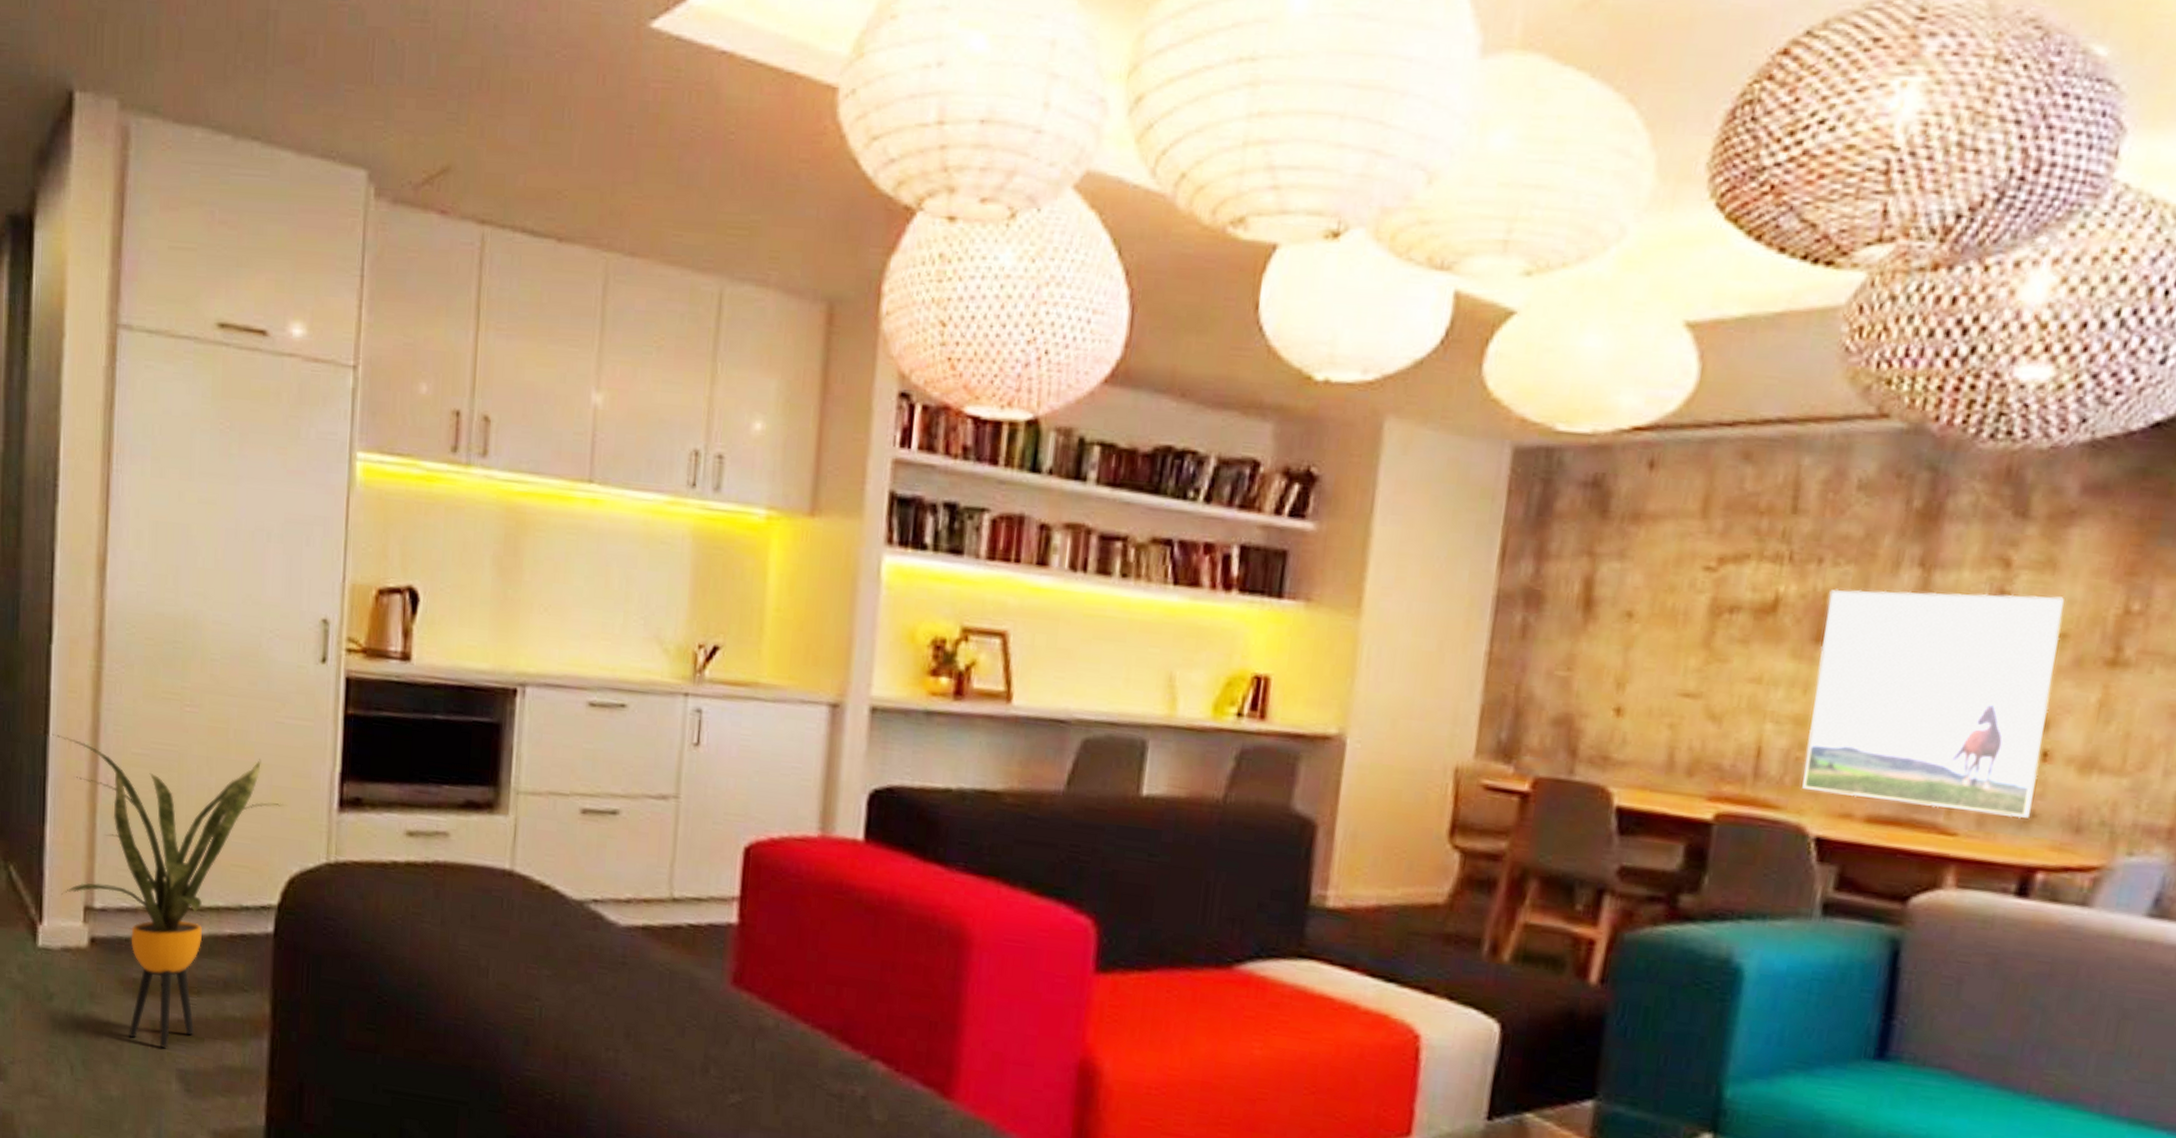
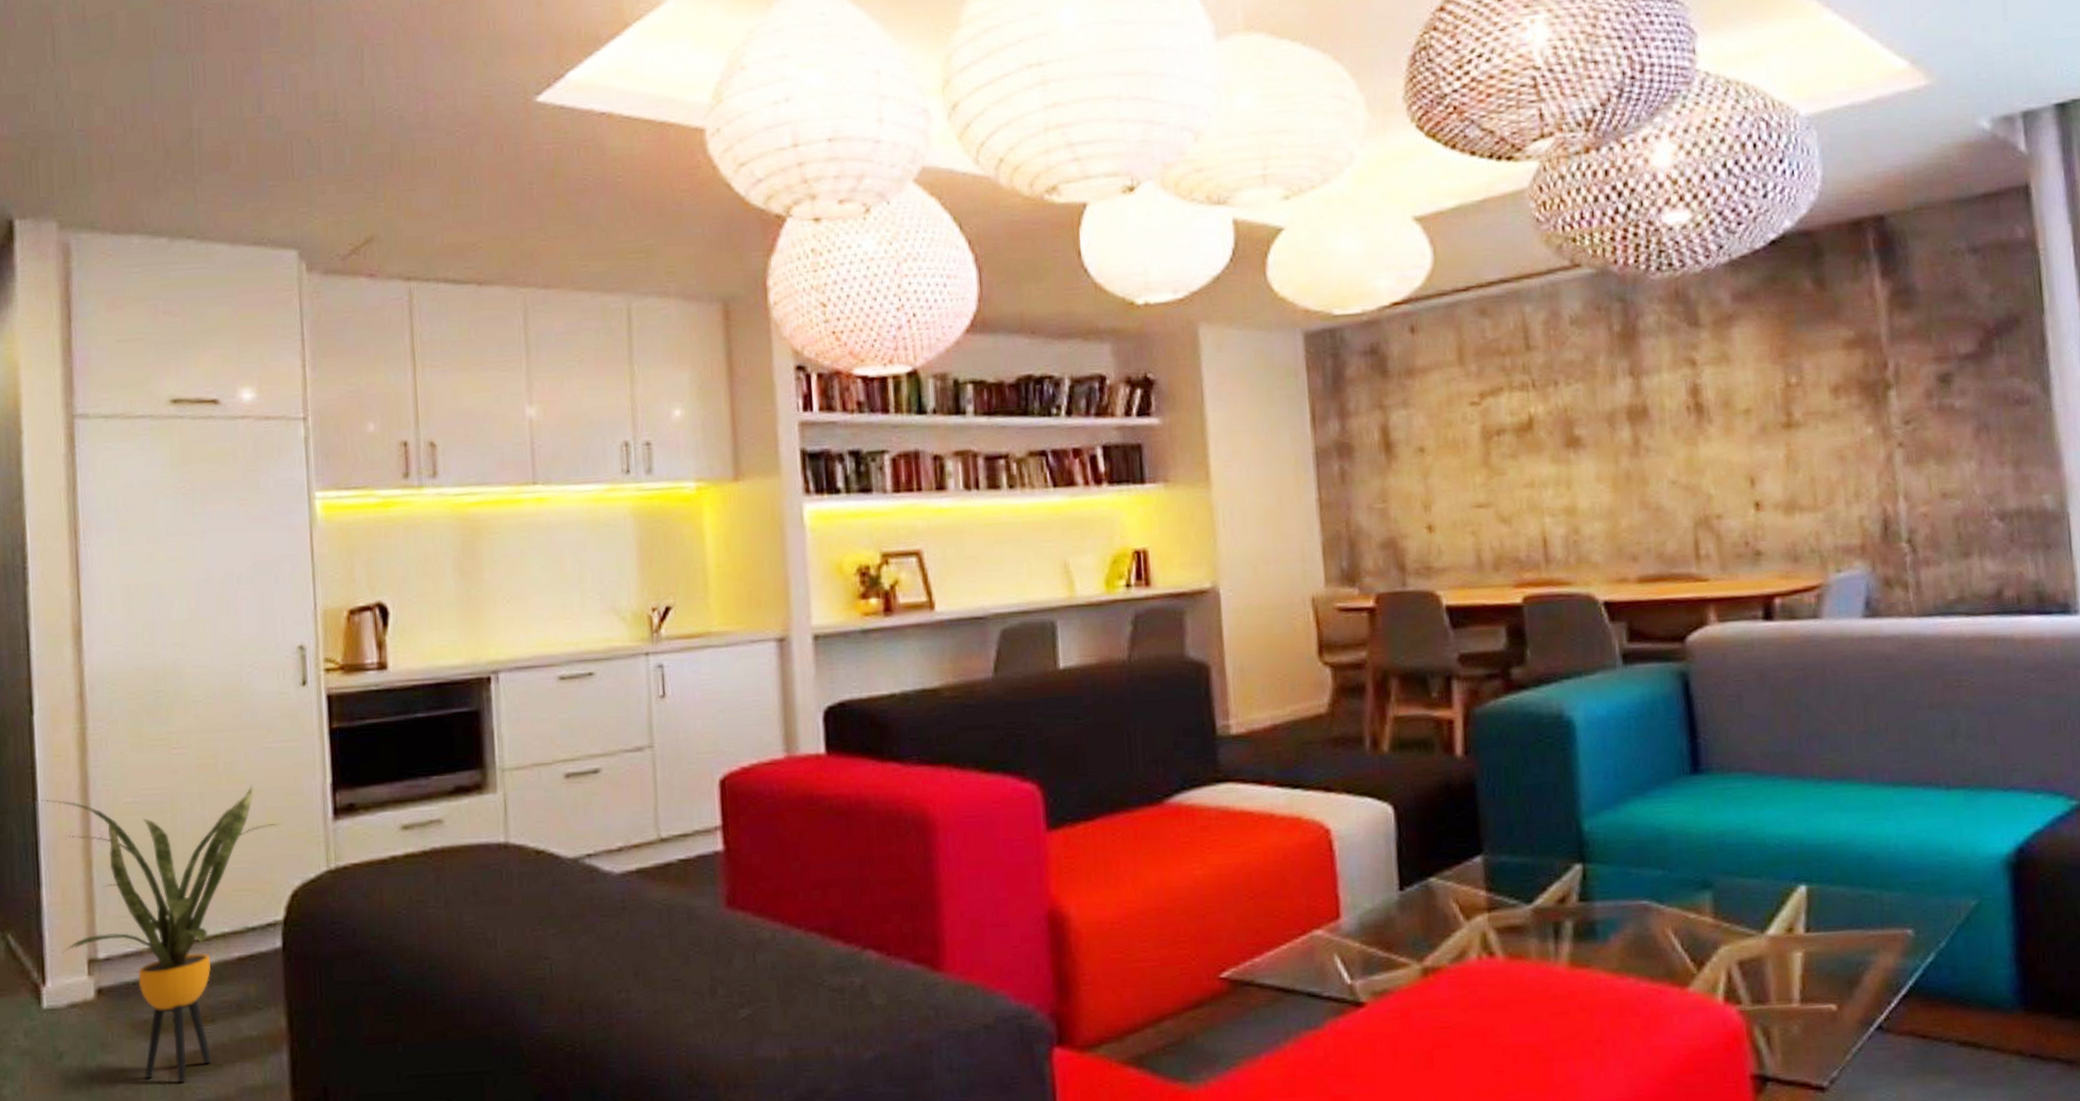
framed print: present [1802,589,2065,819] -> none [1569,382,1759,565]

